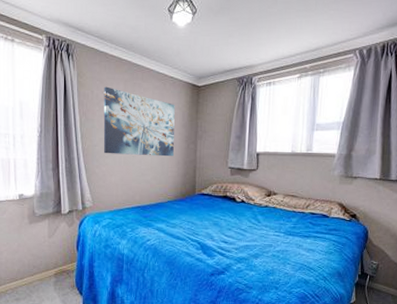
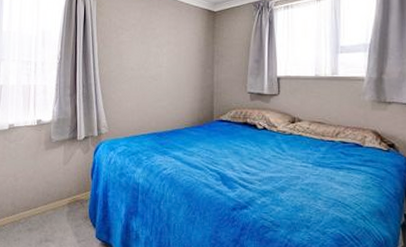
wall art: present [103,86,175,157] -> none [120,14,191,82]

